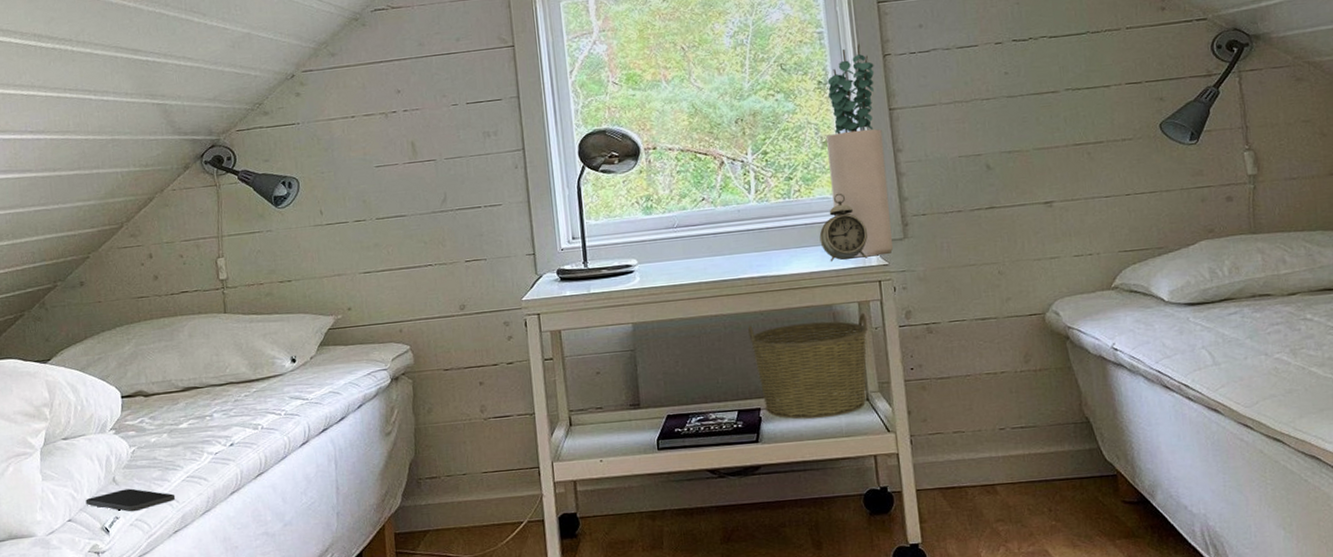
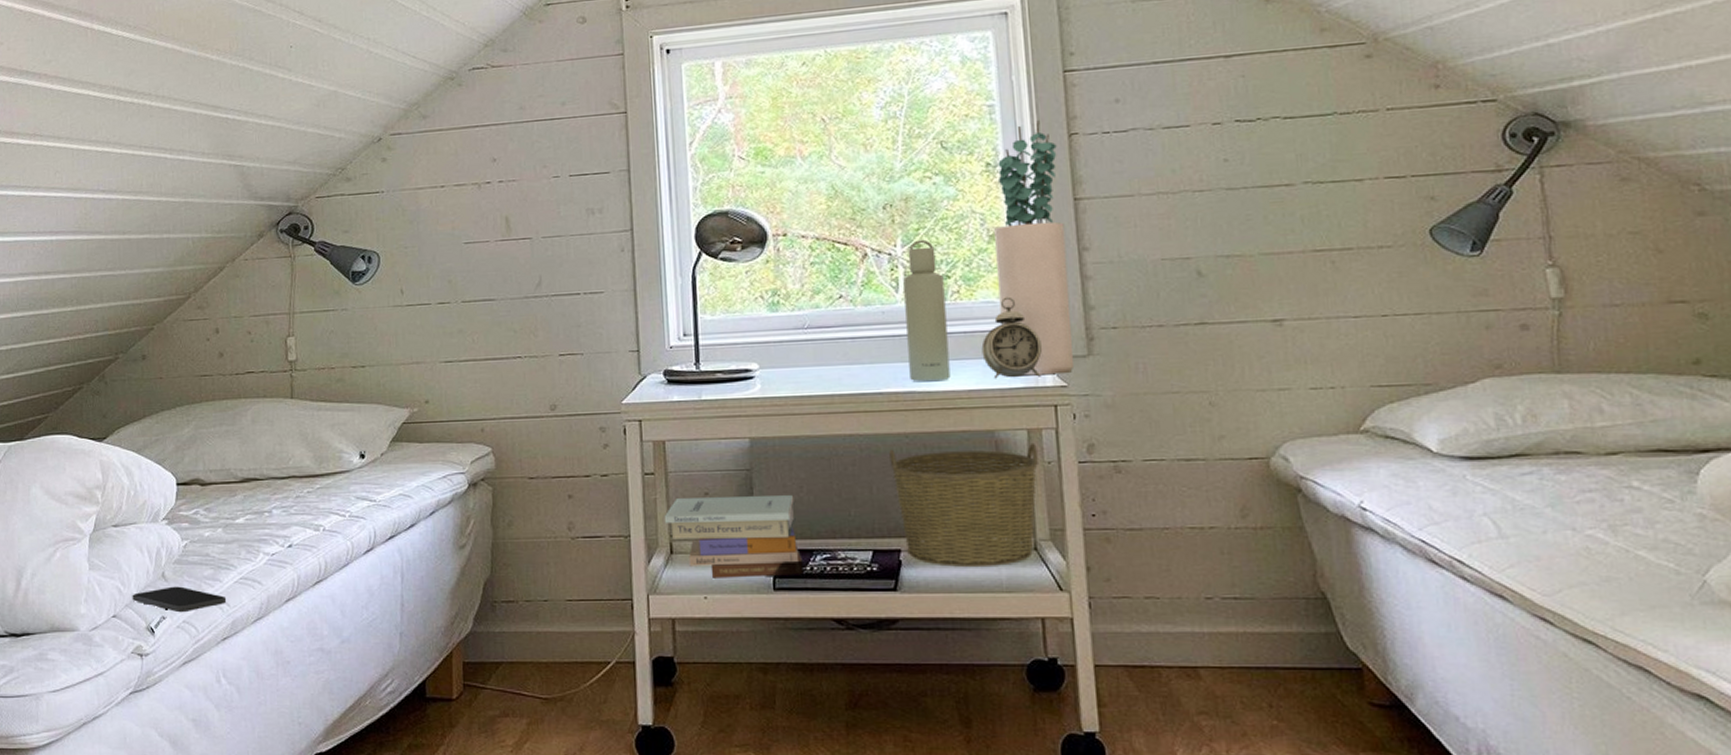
books: none [562,368,682,444] -> present [664,494,804,578]
bottle: none [754,147,796,268] -> present [903,239,951,382]

